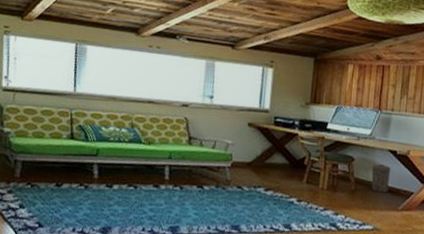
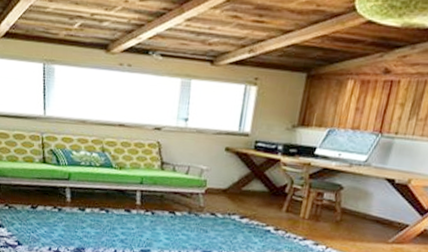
trash can: present [371,164,391,193] -> none [360,193,386,225]

